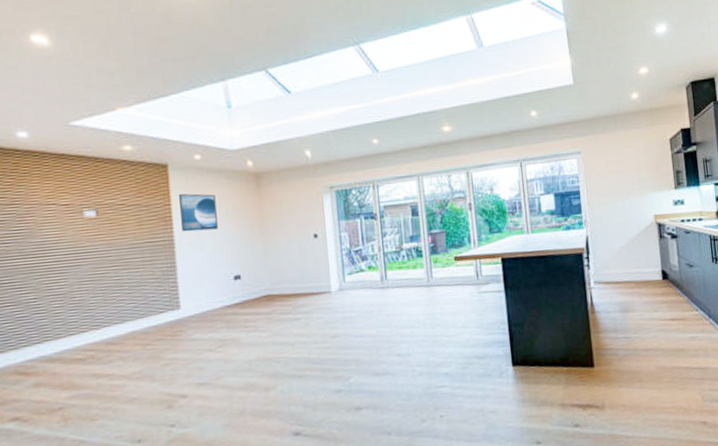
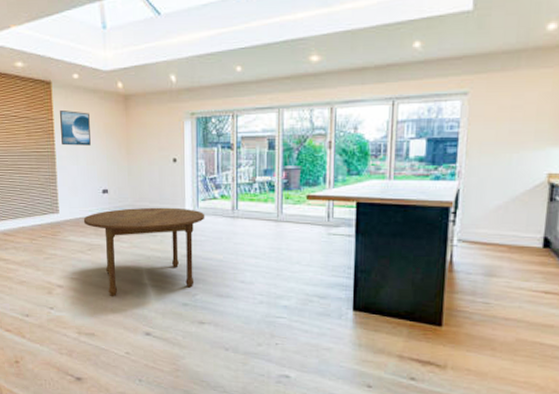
dining table: none [211,285,354,397] -> present [83,207,205,296]

